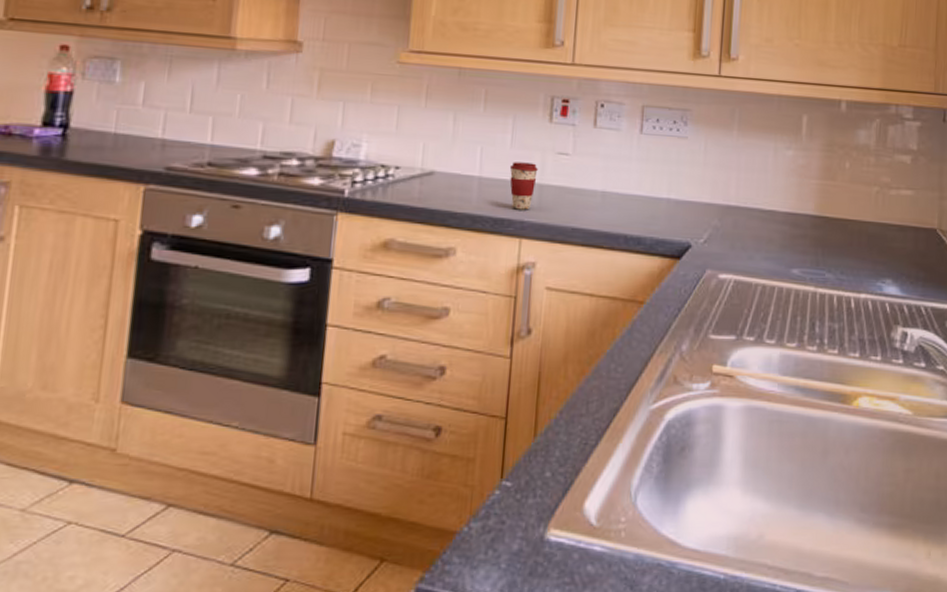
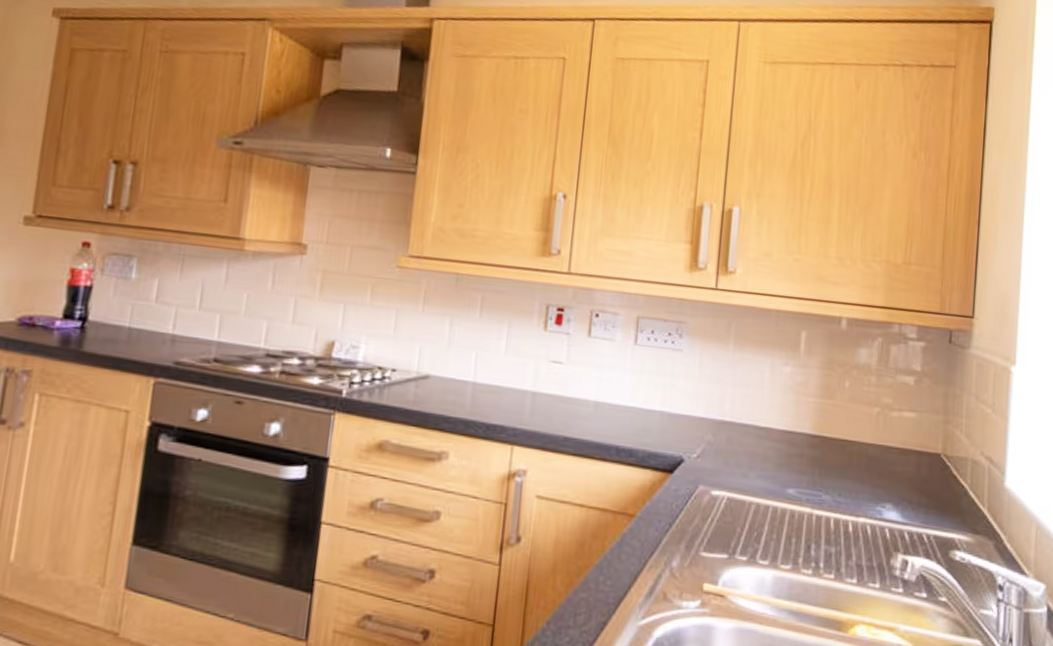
coffee cup: present [509,162,538,210] -> none [503,368,531,417]

